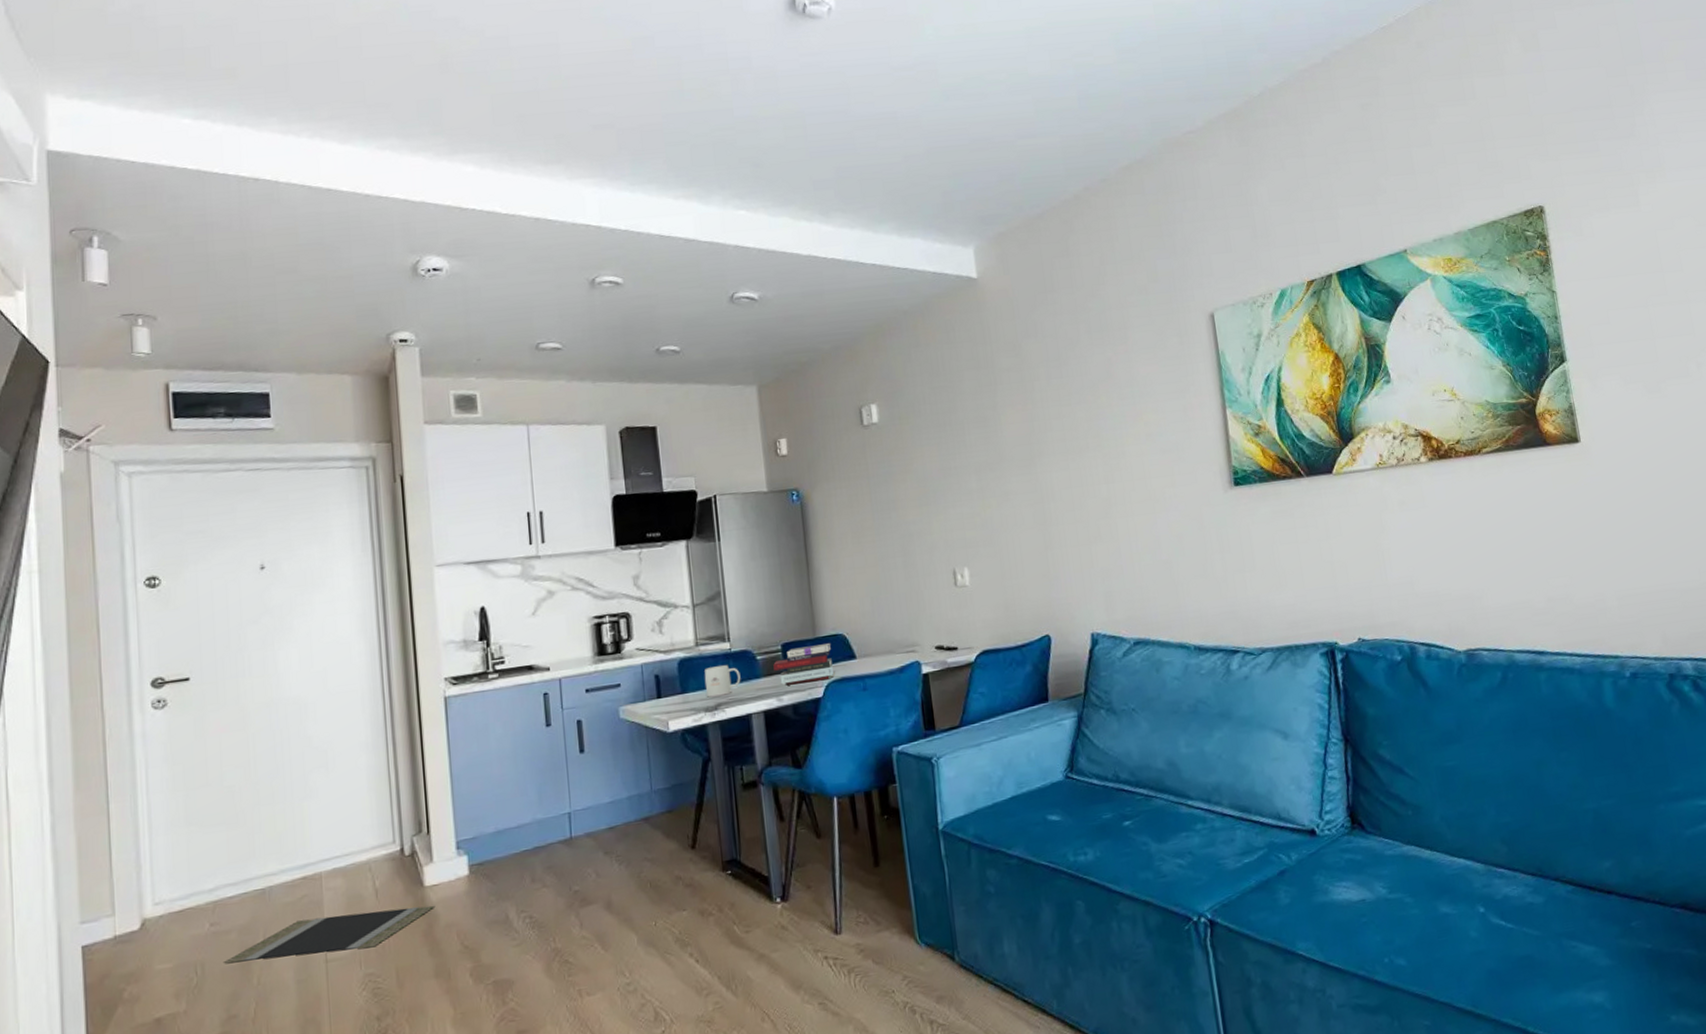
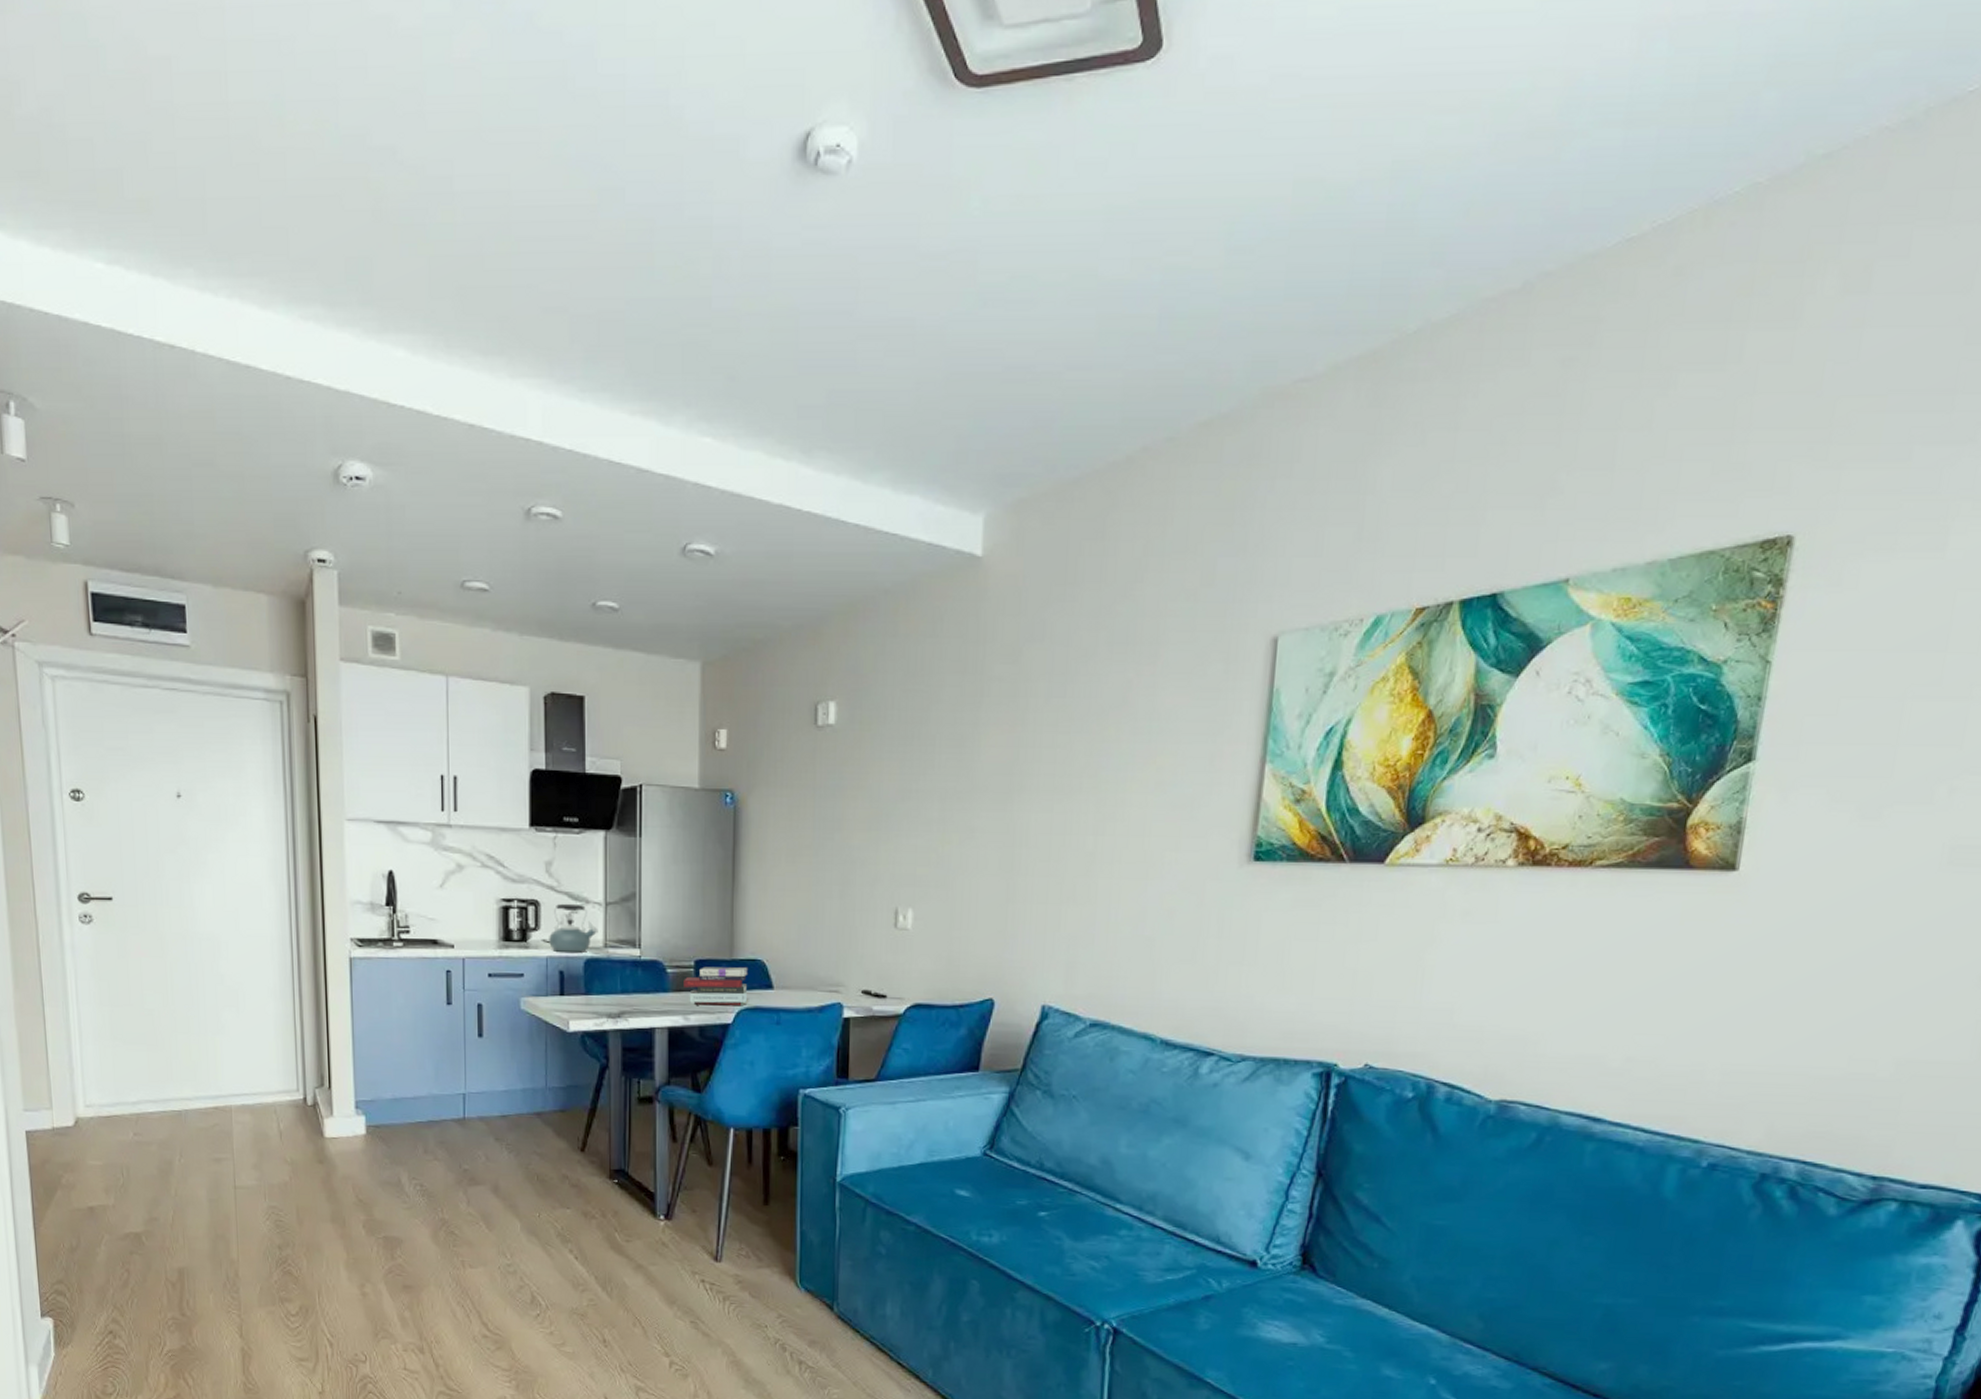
doormat: present [224,905,434,964] -> none [146,1146,333,1184]
kettle: none [642,610,689,658] -> present [549,903,598,953]
mug: present [704,665,741,698] -> none [610,972,648,1004]

